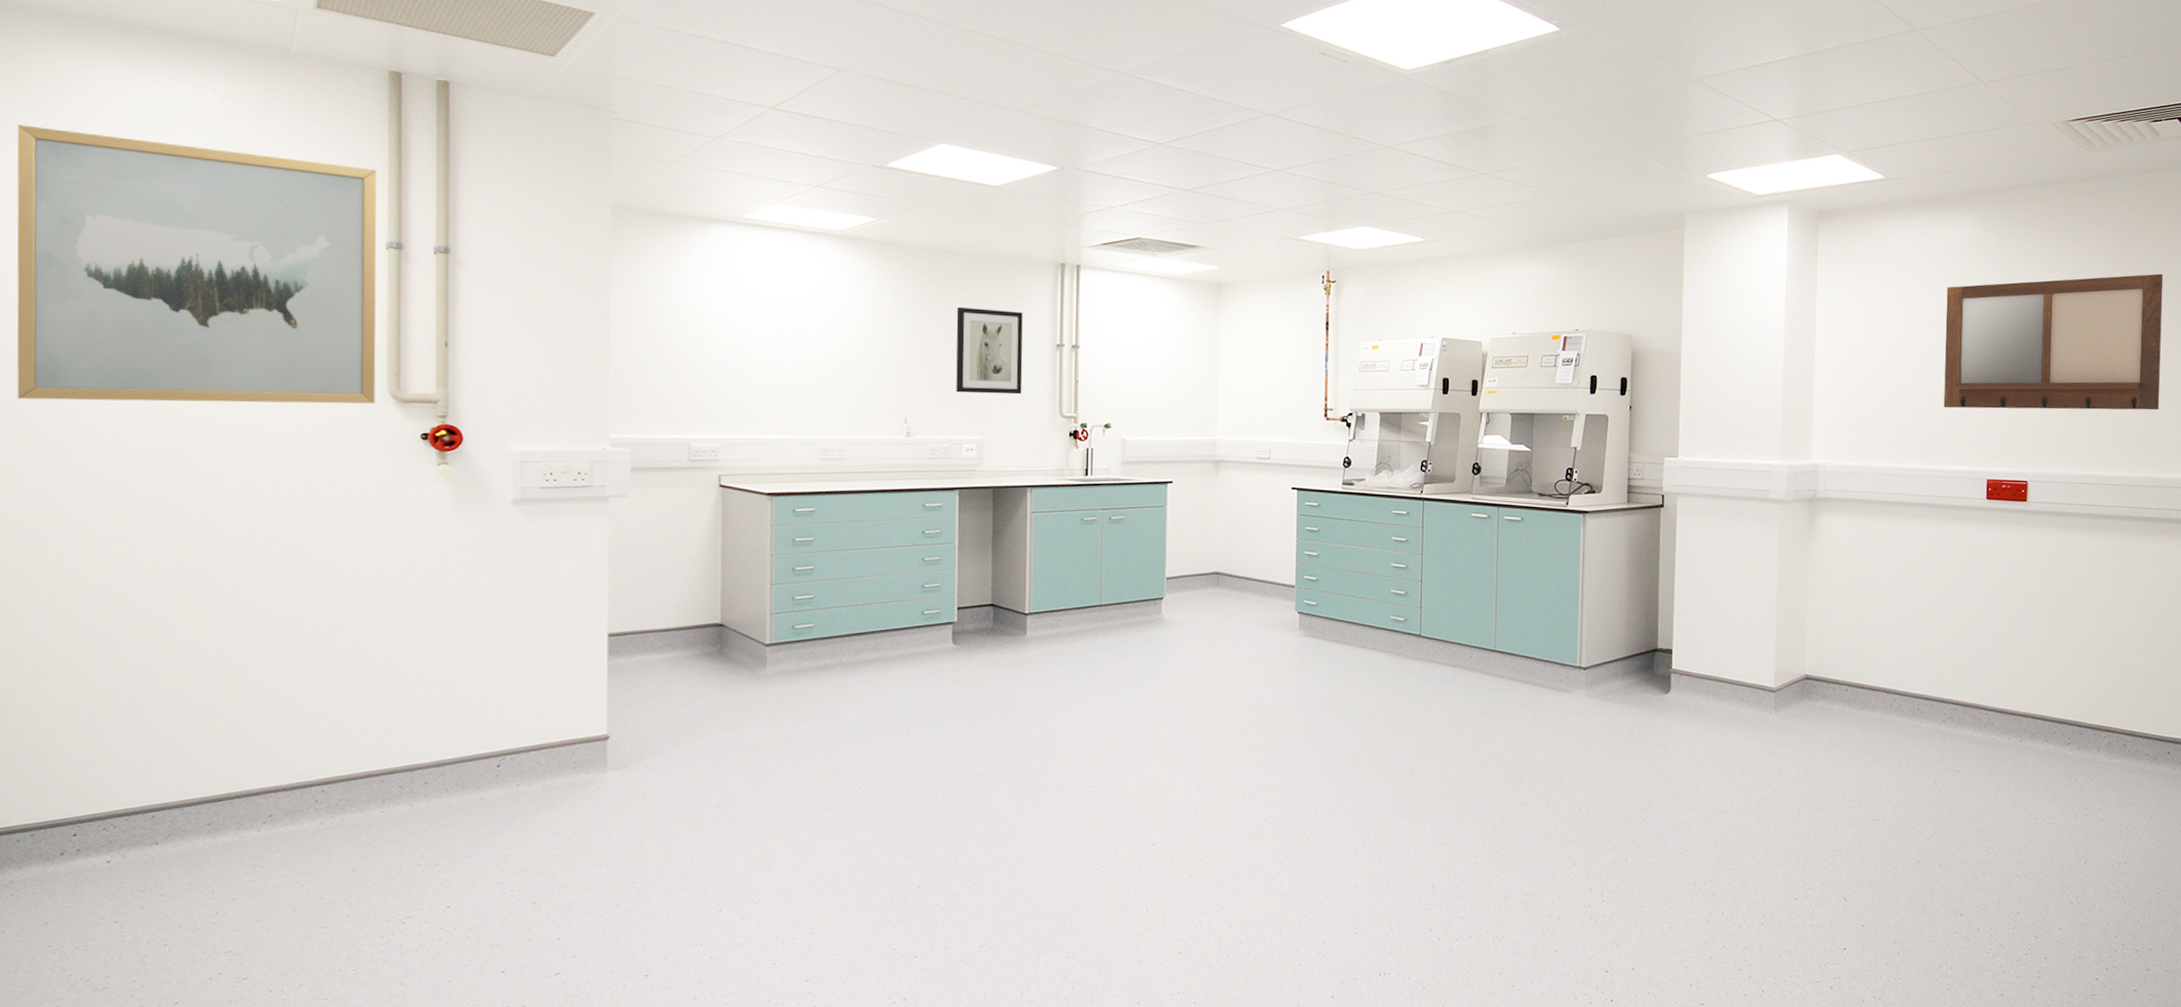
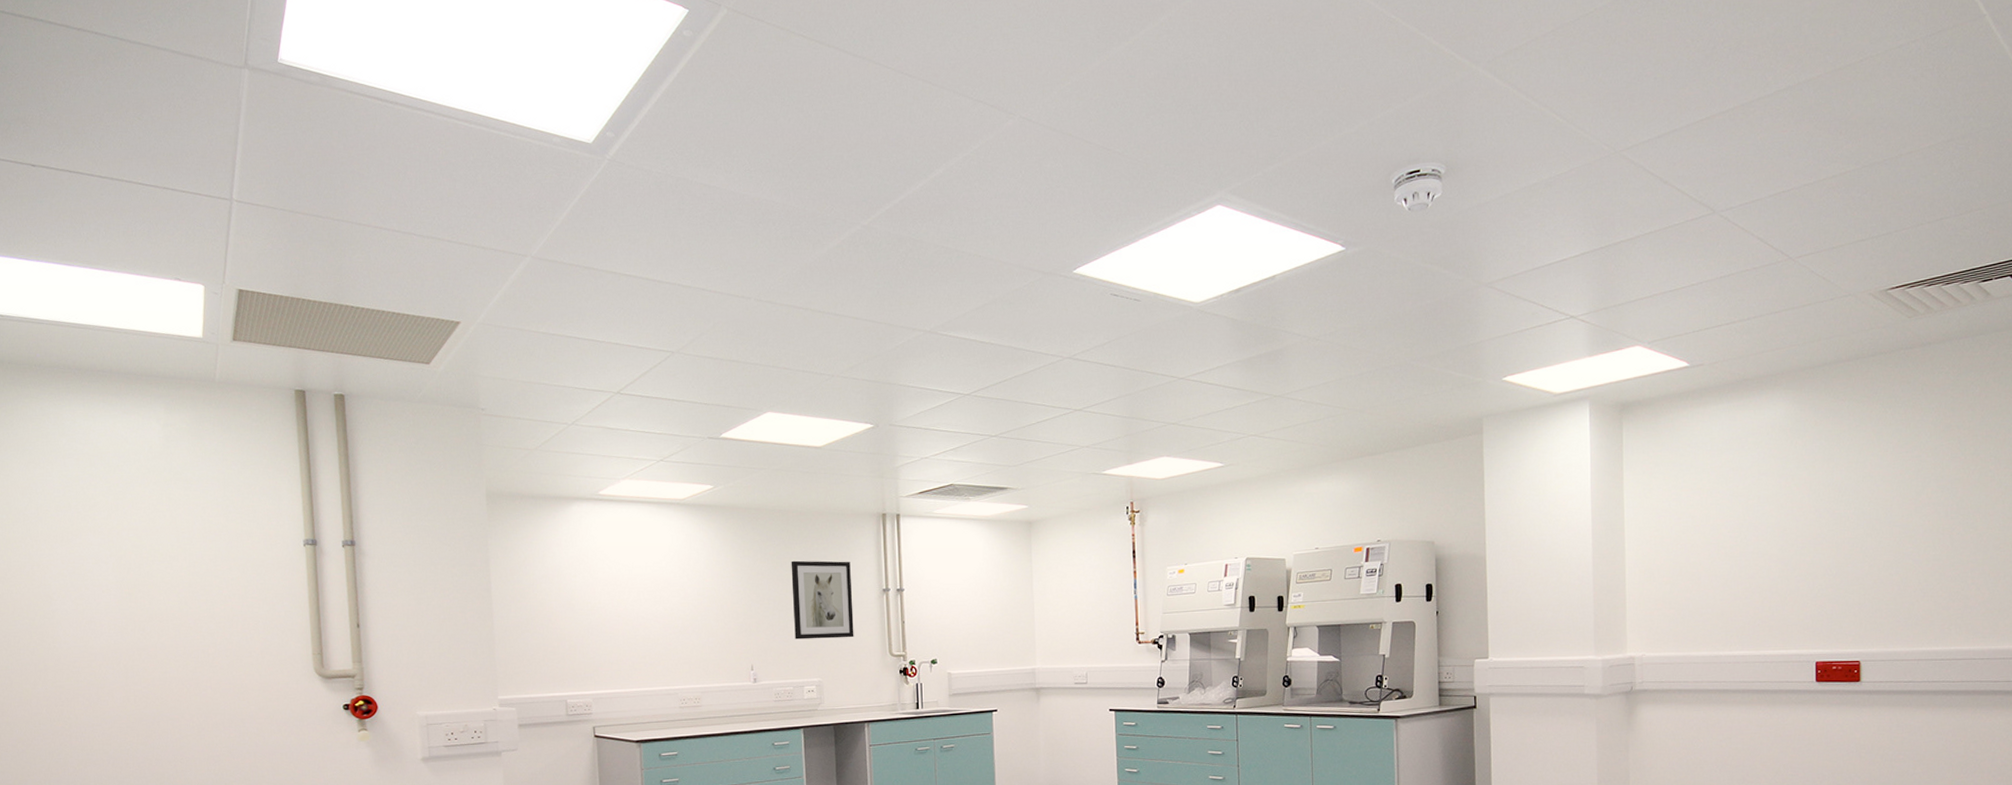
wall art: present [17,124,377,404] -> none [8,463,304,695]
writing board: present [1943,273,2164,411] -> none [1762,438,2003,593]

